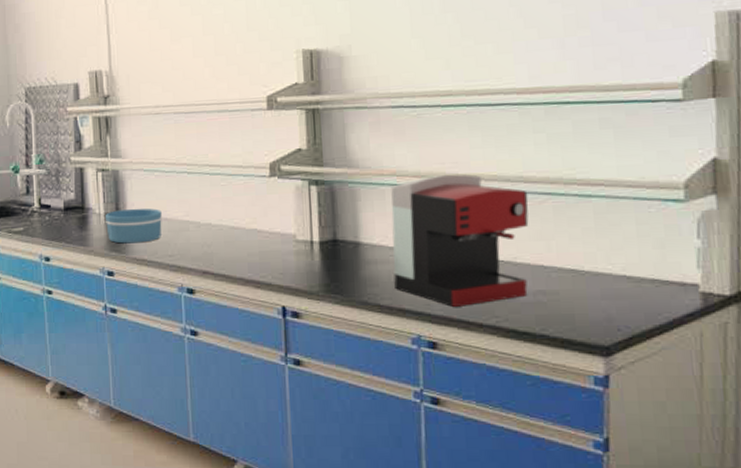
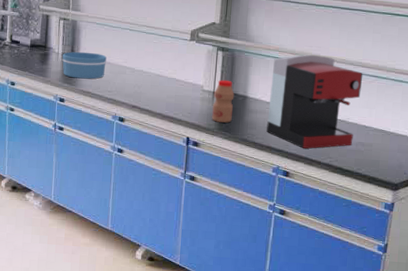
bottle: none [312,223,342,282] -> present [212,79,235,123]

